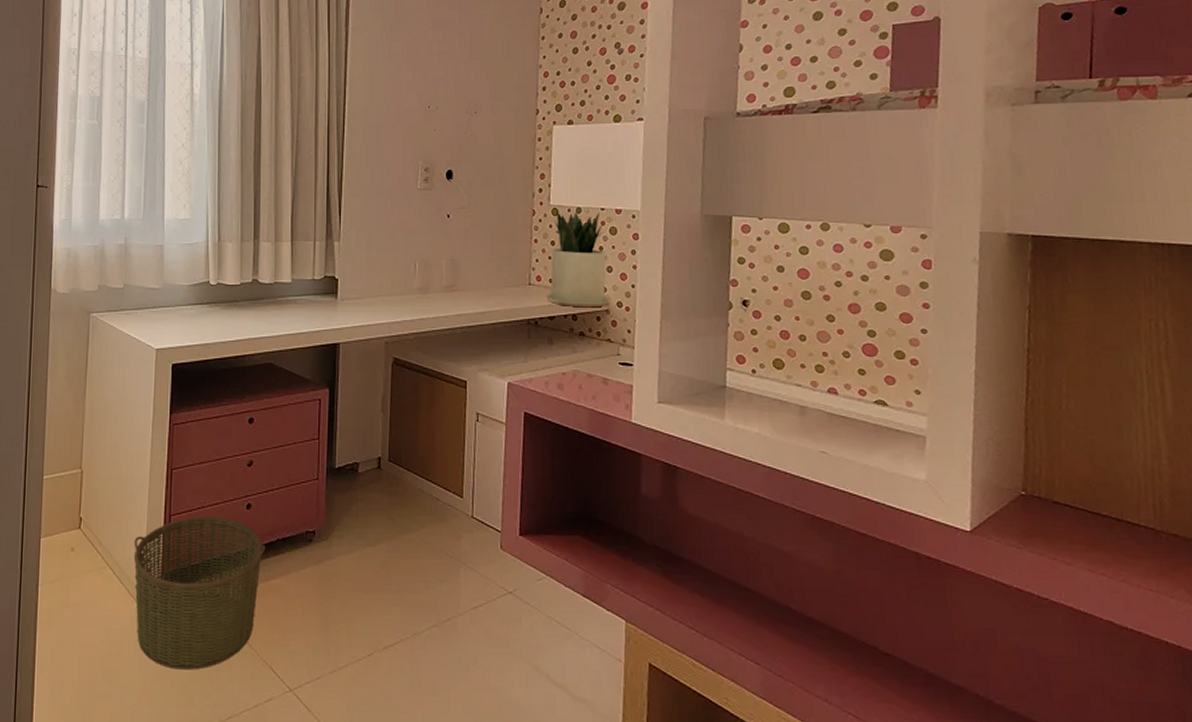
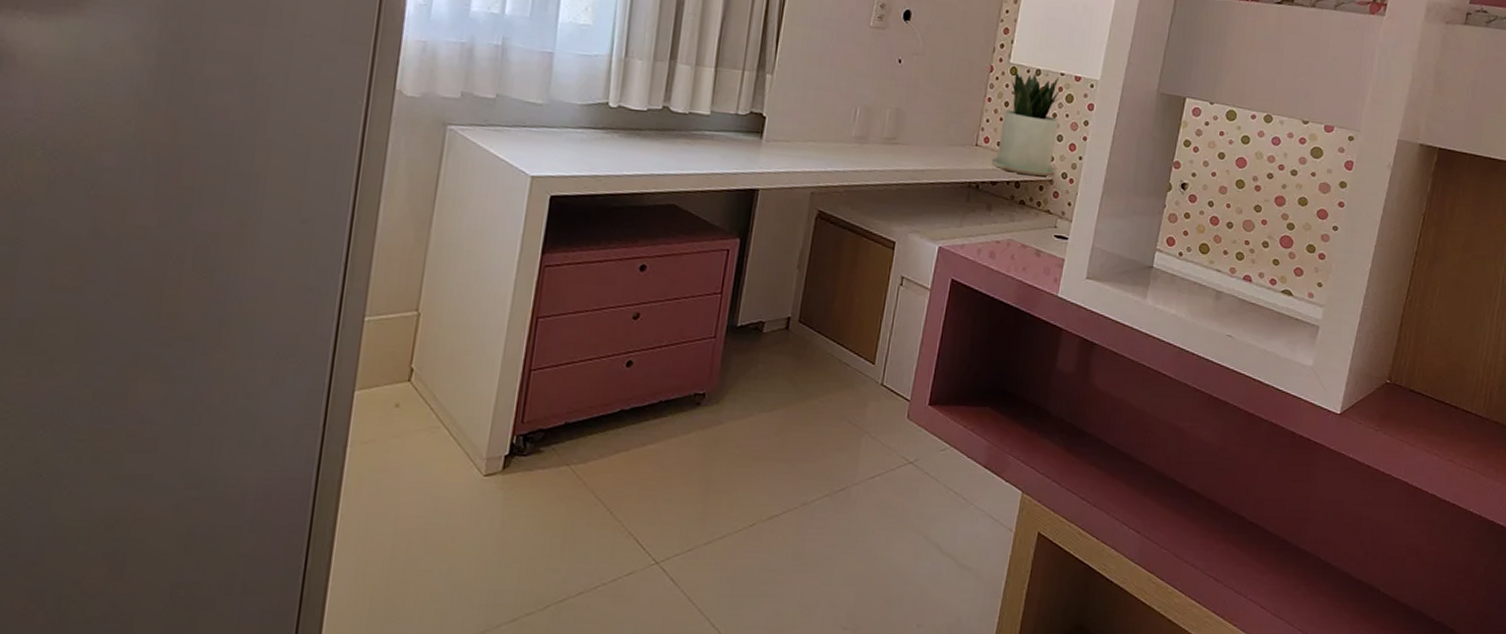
basket: present [133,516,265,670] -> none [473,372,645,543]

